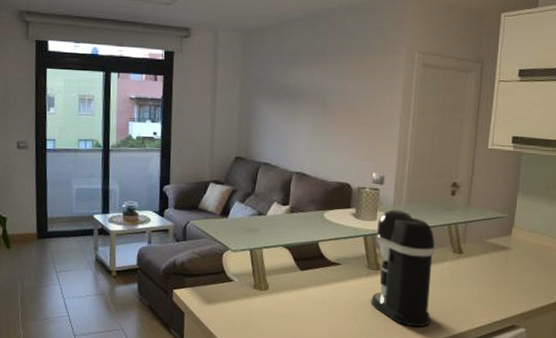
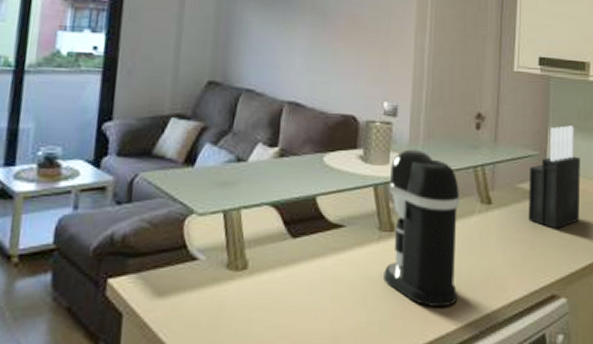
knife block: none [495,193,546,276] -> present [528,125,580,229]

